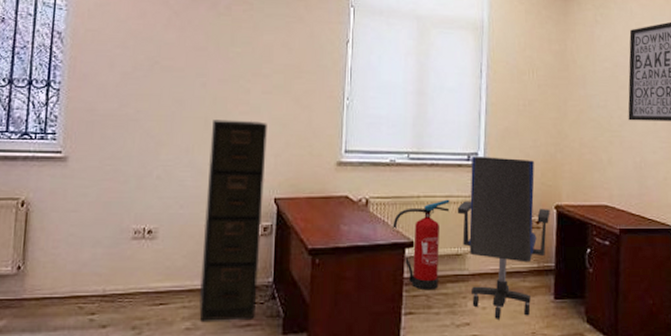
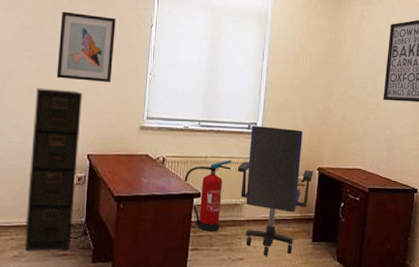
wall art: none [236,28,305,111] -> present [56,11,116,83]

